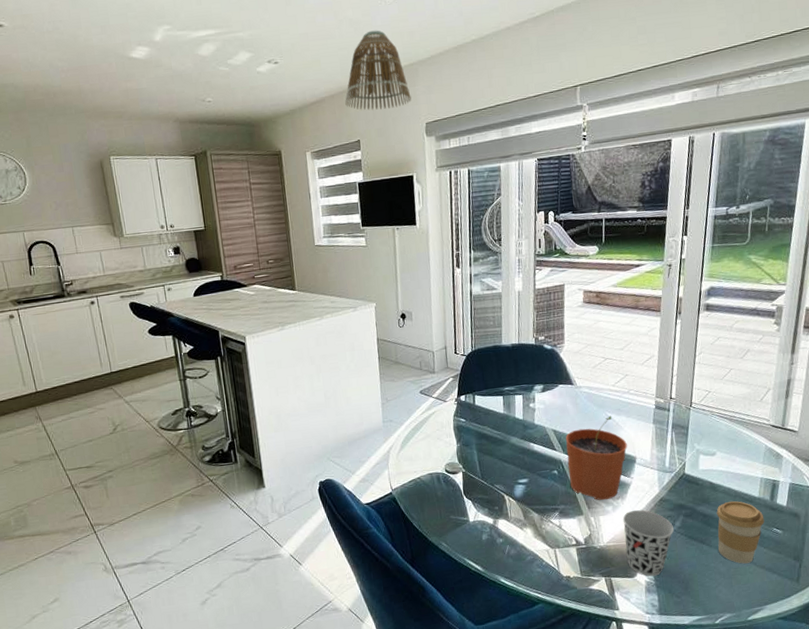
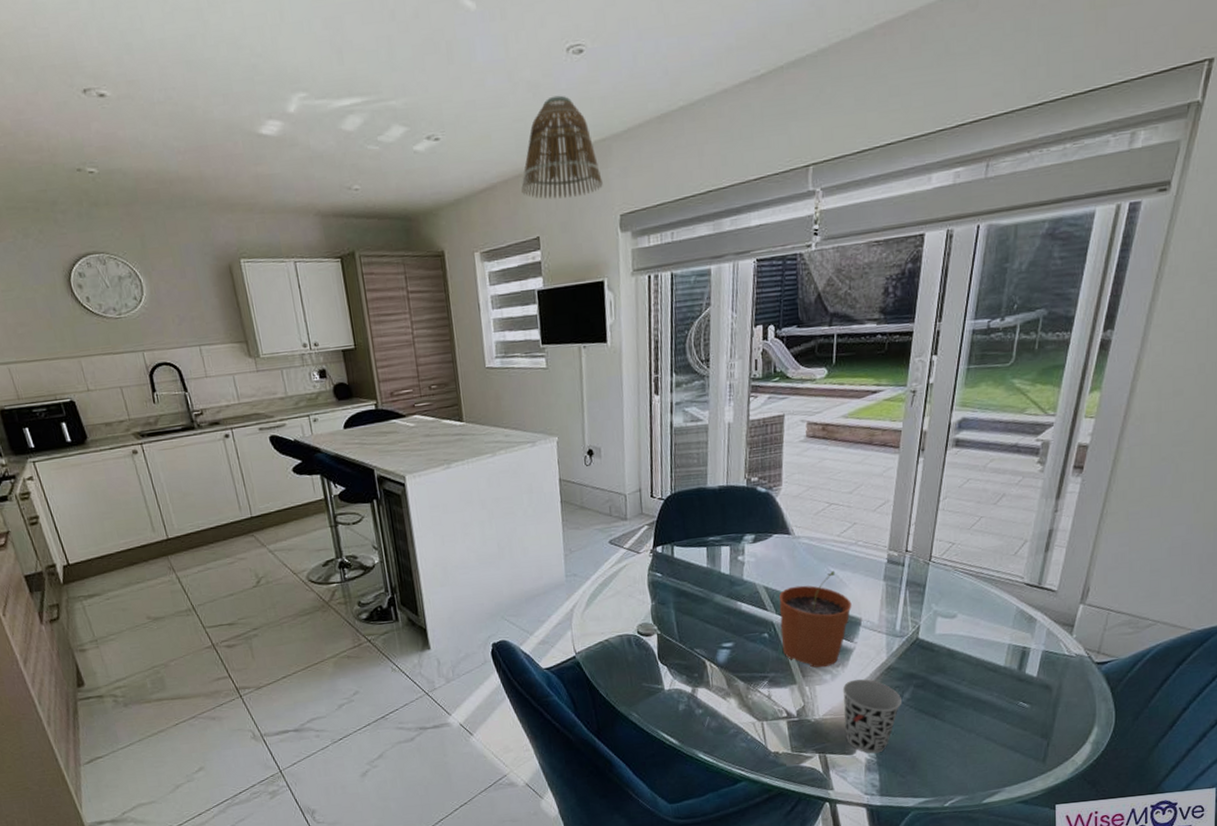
coffee cup: present [716,501,765,564] -> none [953,670,1010,741]

